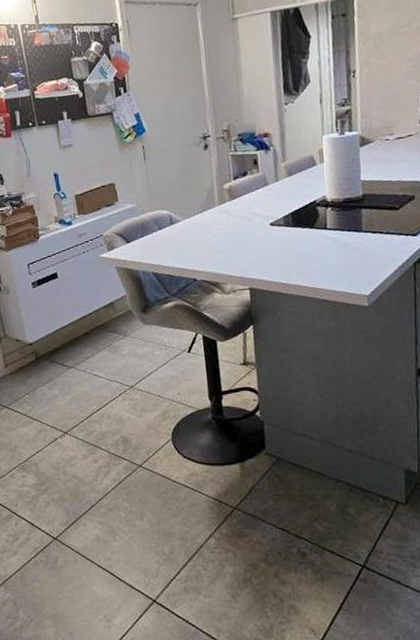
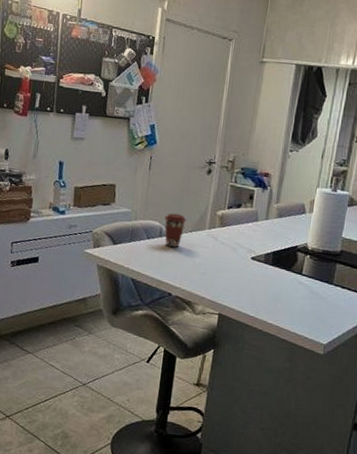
coffee cup: none [171,197,194,233] -> present [164,213,186,248]

